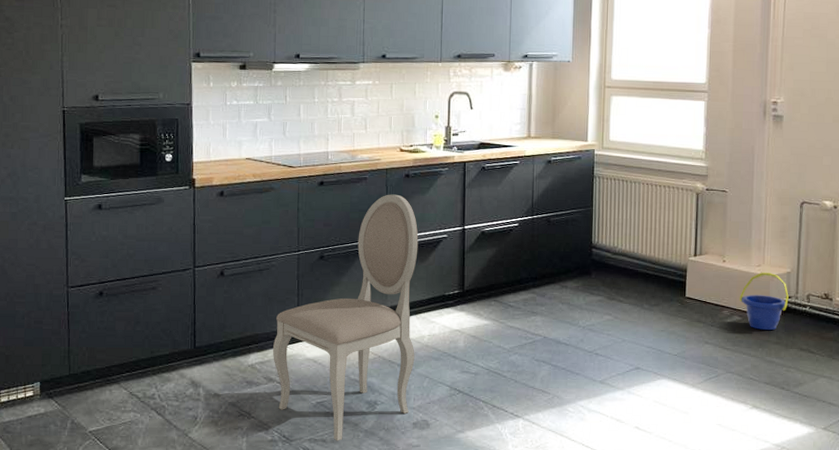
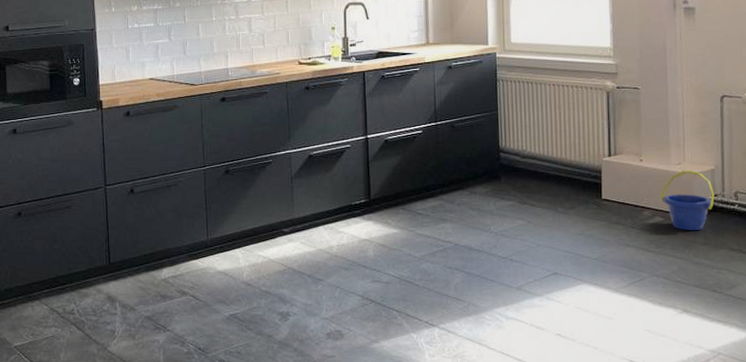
dining chair: present [272,194,419,441] -> none [184,107,325,353]

